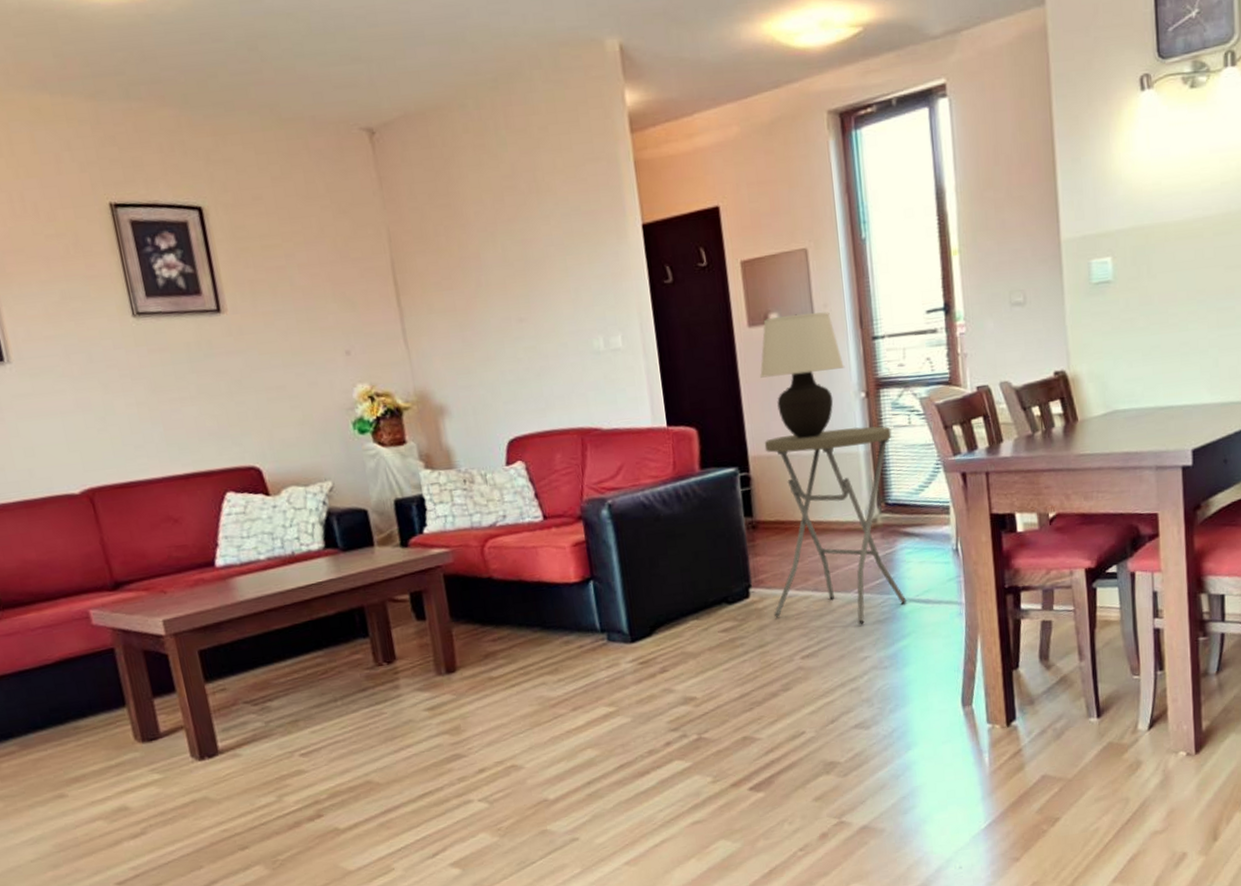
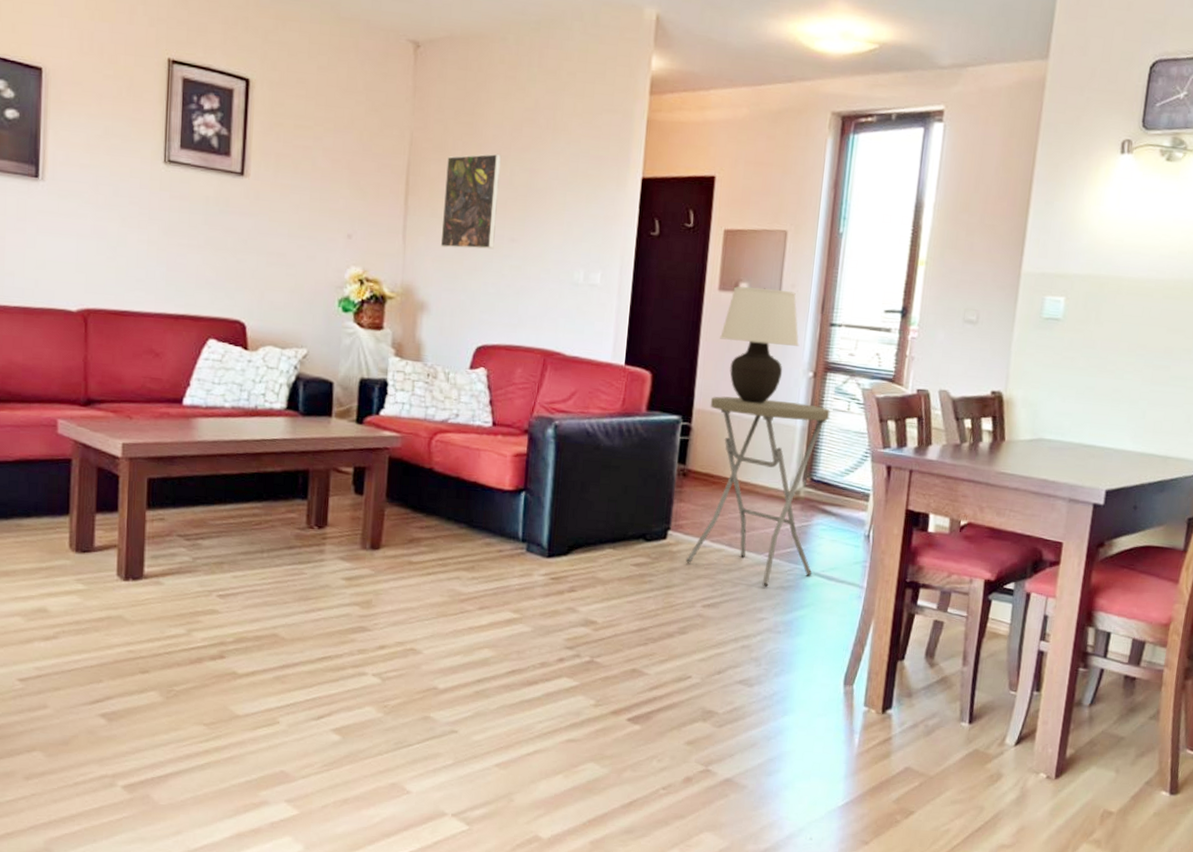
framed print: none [432,231,503,343] -> present [440,153,502,250]

